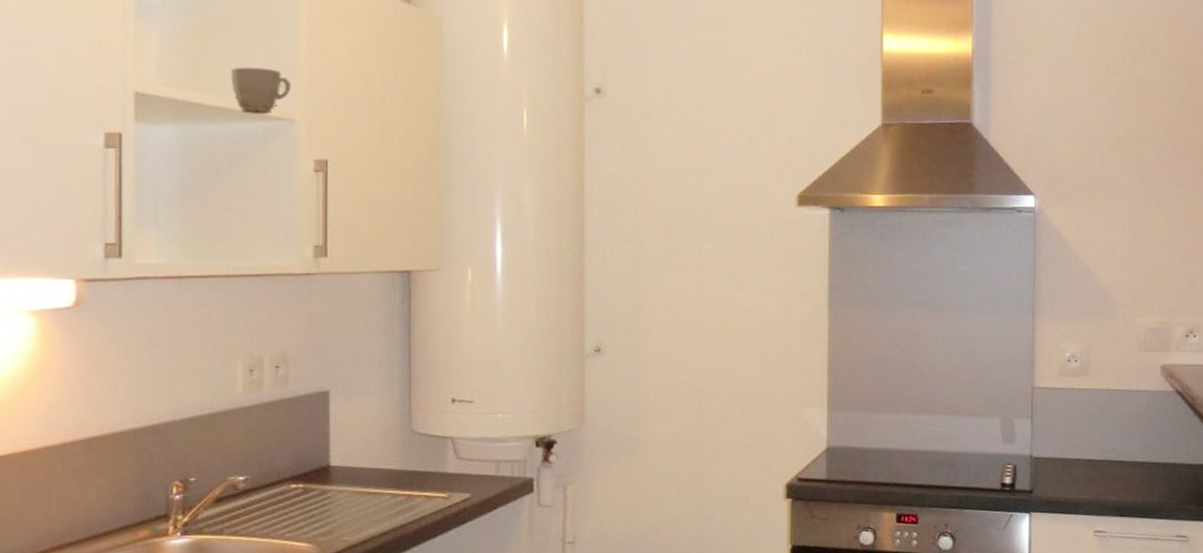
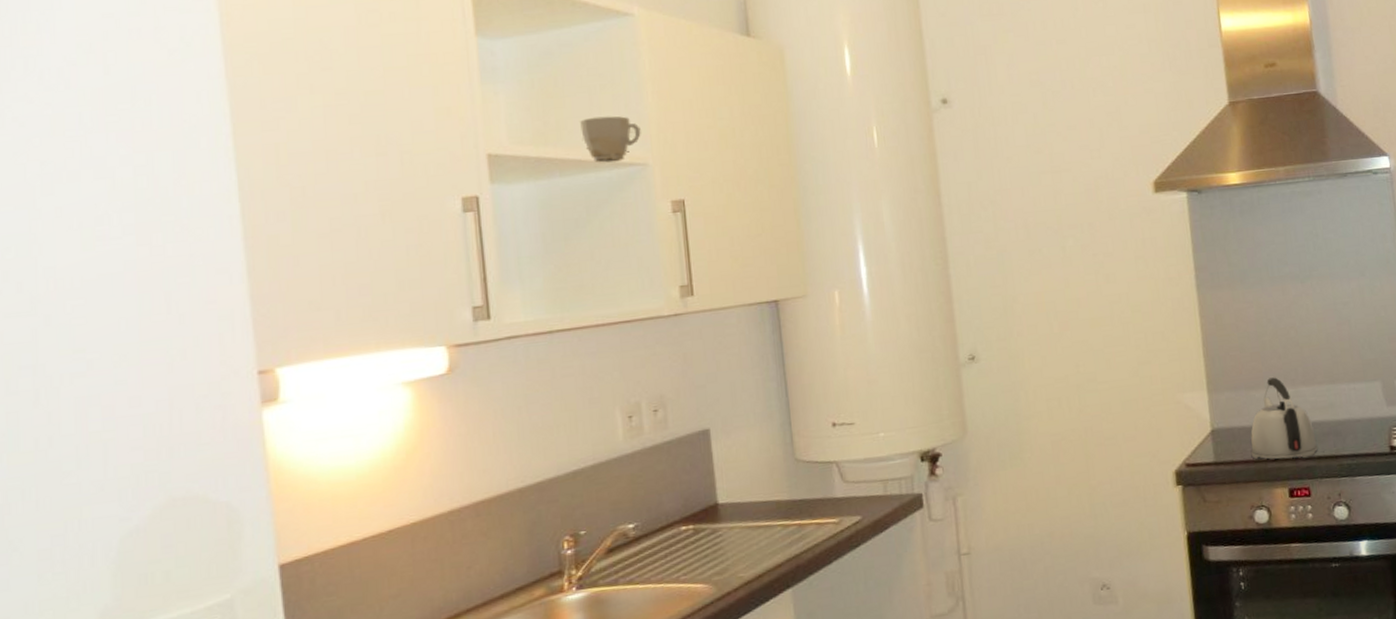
kettle: none [863,402,930,486] -> present [1250,377,1318,460]

